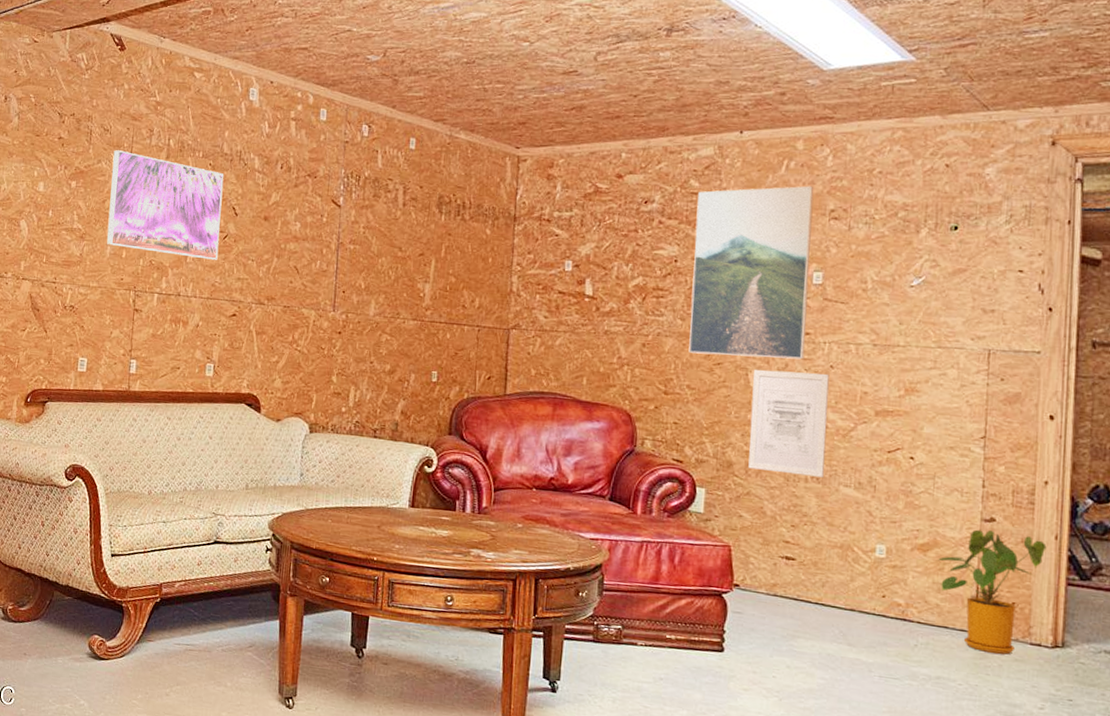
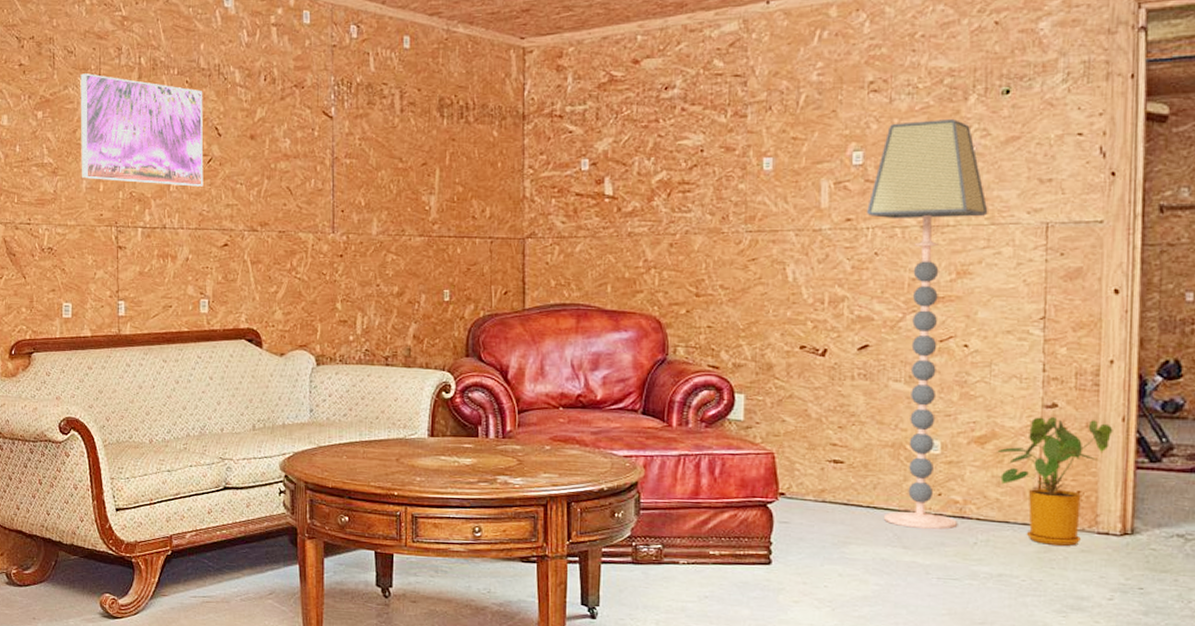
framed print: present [688,186,814,360] -> none [720,56,851,250]
wall art: present [748,369,830,477] -> none [789,261,874,373]
floor lamp: none [824,248,936,630] -> present [867,118,988,530]

